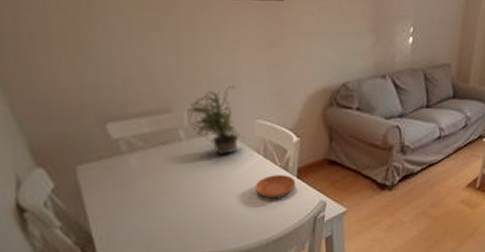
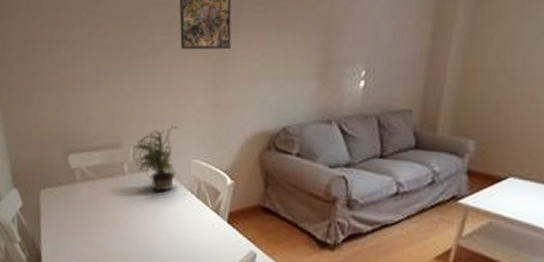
saucer: present [254,175,296,199] -> none [184,216,226,243]

